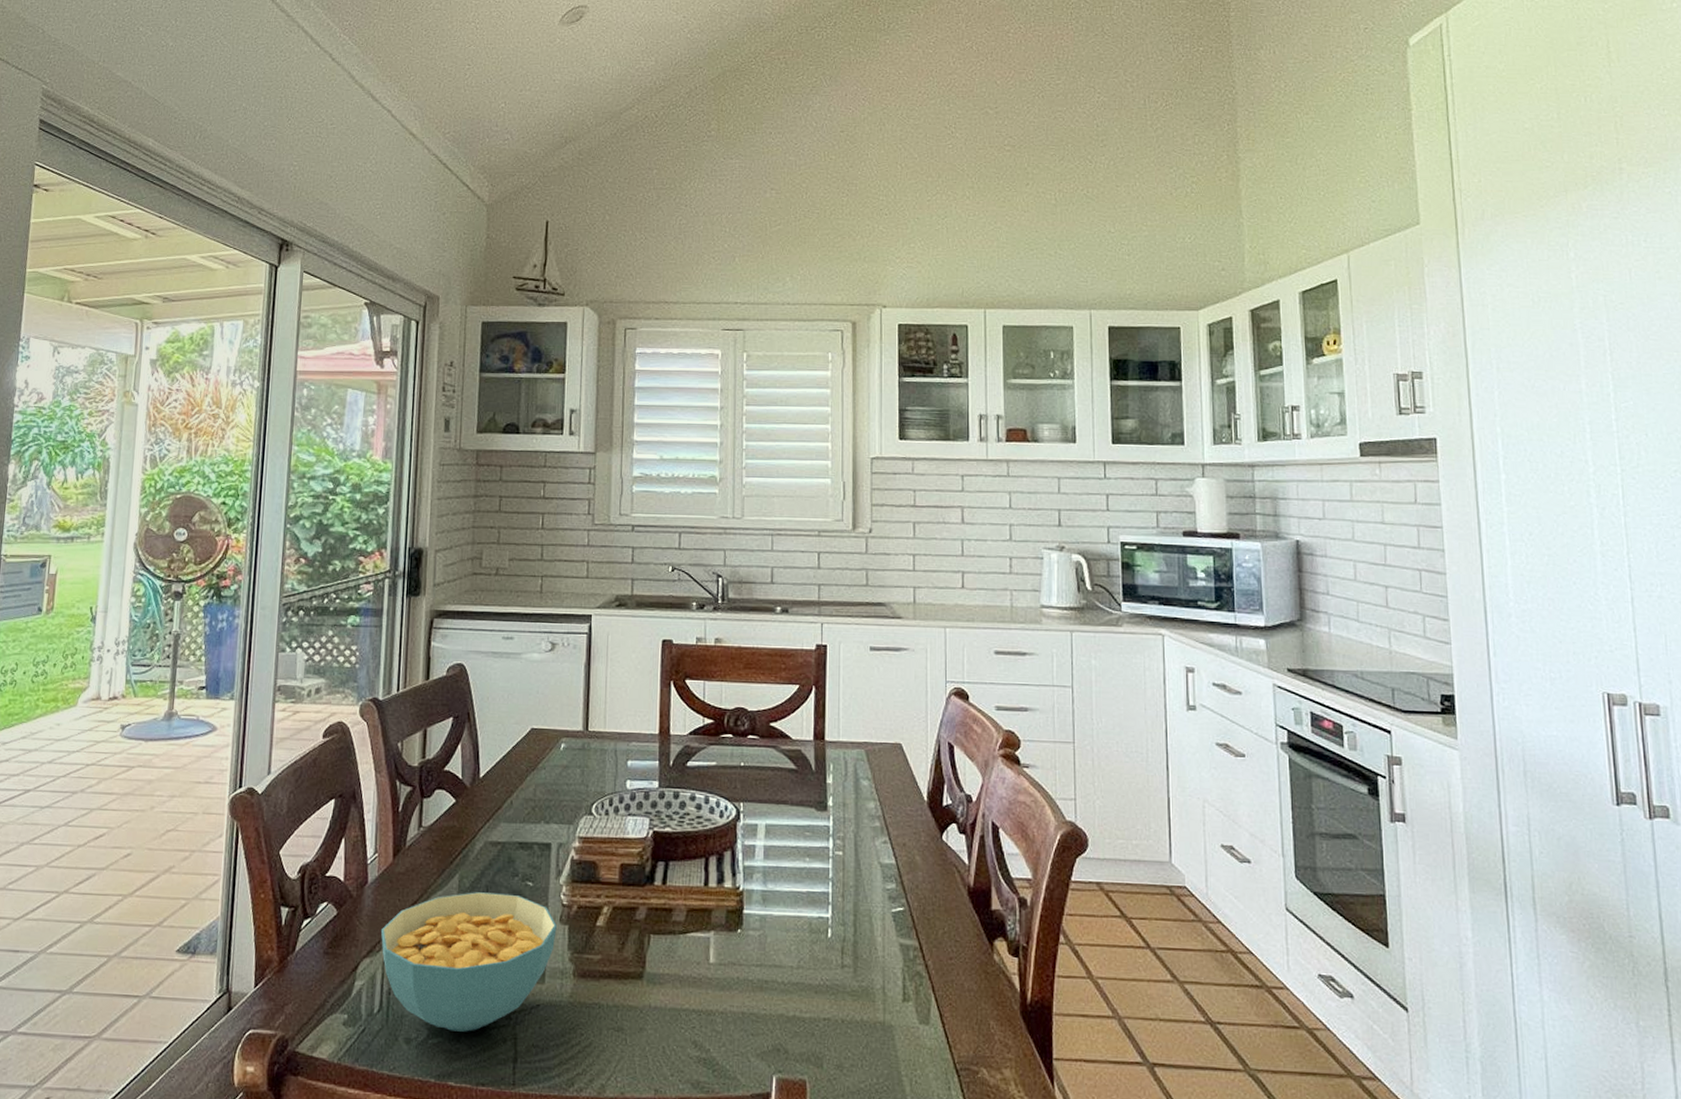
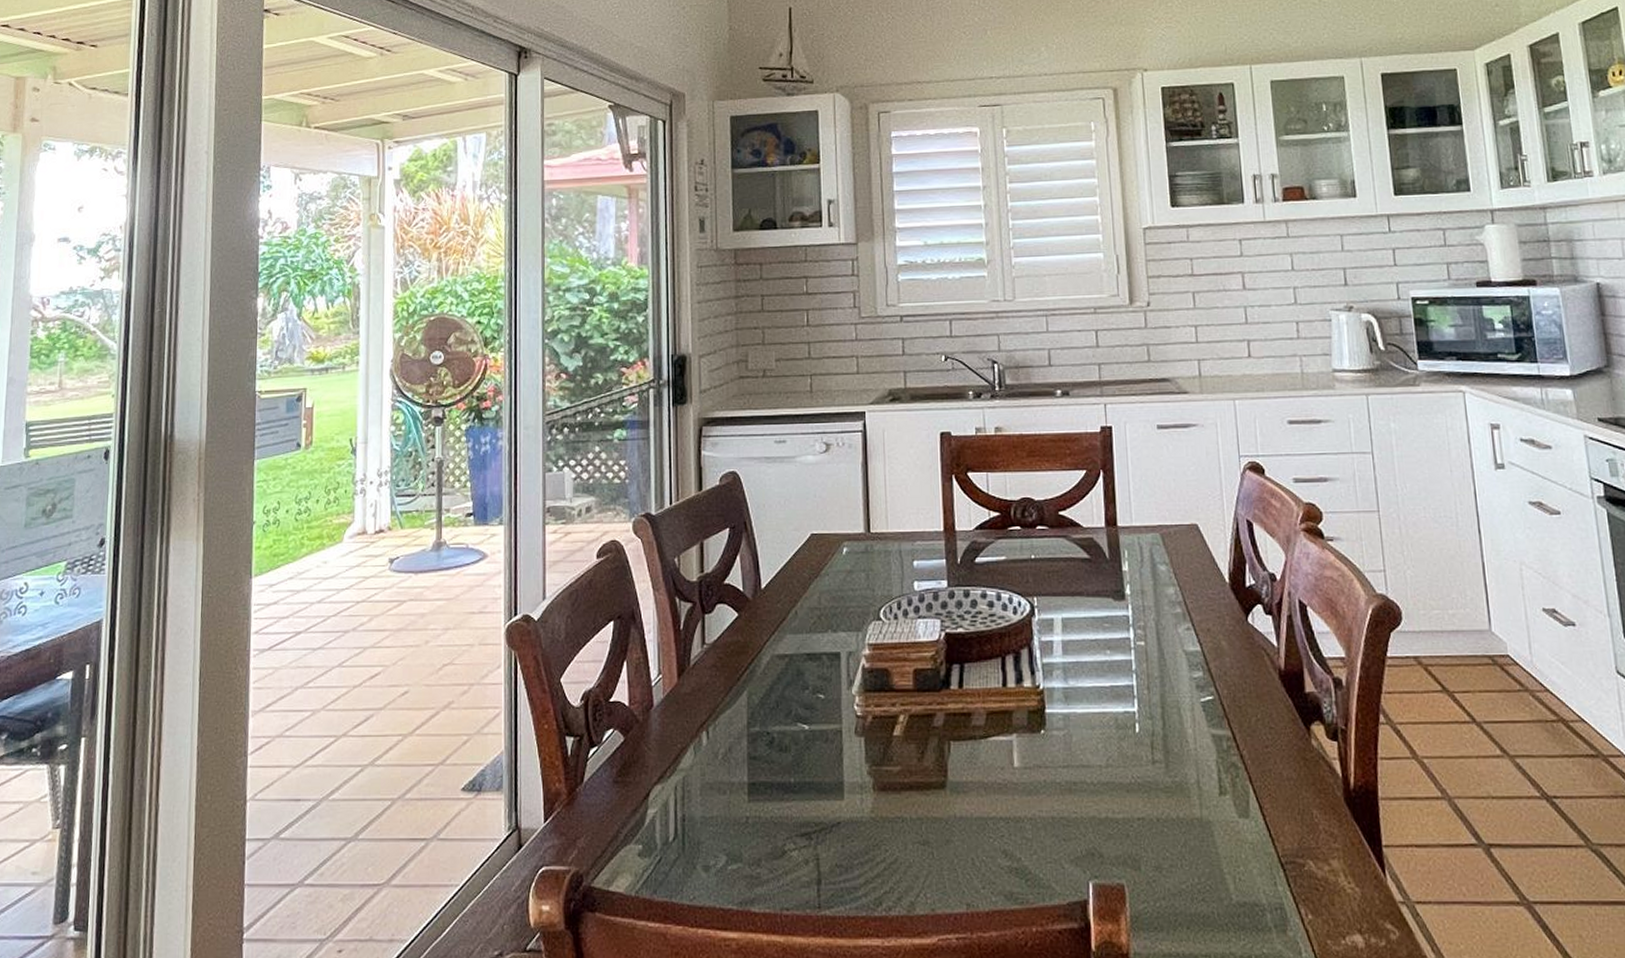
cereal bowl: present [380,892,557,1032] -> none [670,708,852,855]

